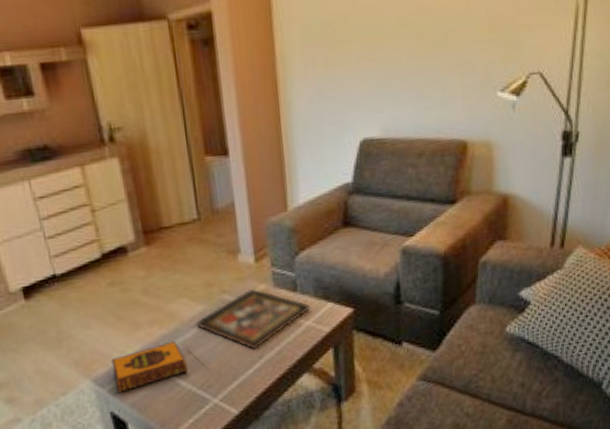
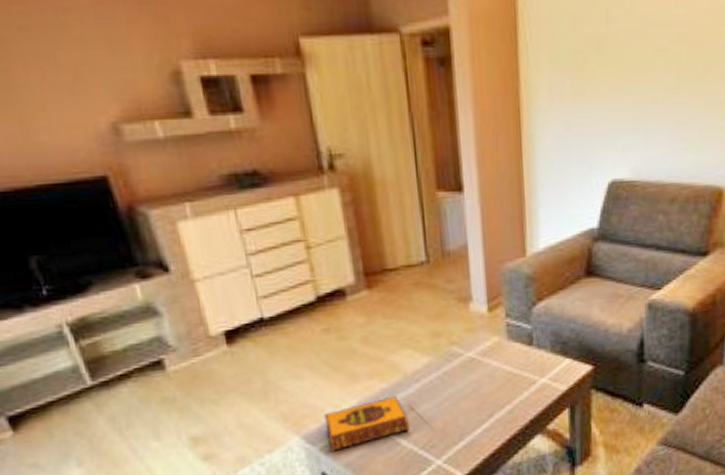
decorative tray: present [195,288,311,350] -> none [420,340,547,408]

